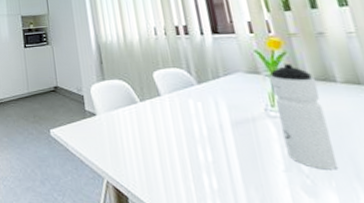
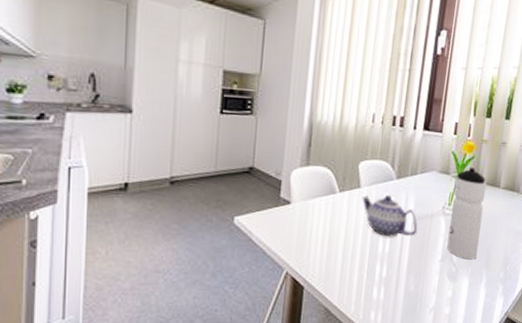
teapot: none [165,101,242,145] -> present [362,195,418,237]

